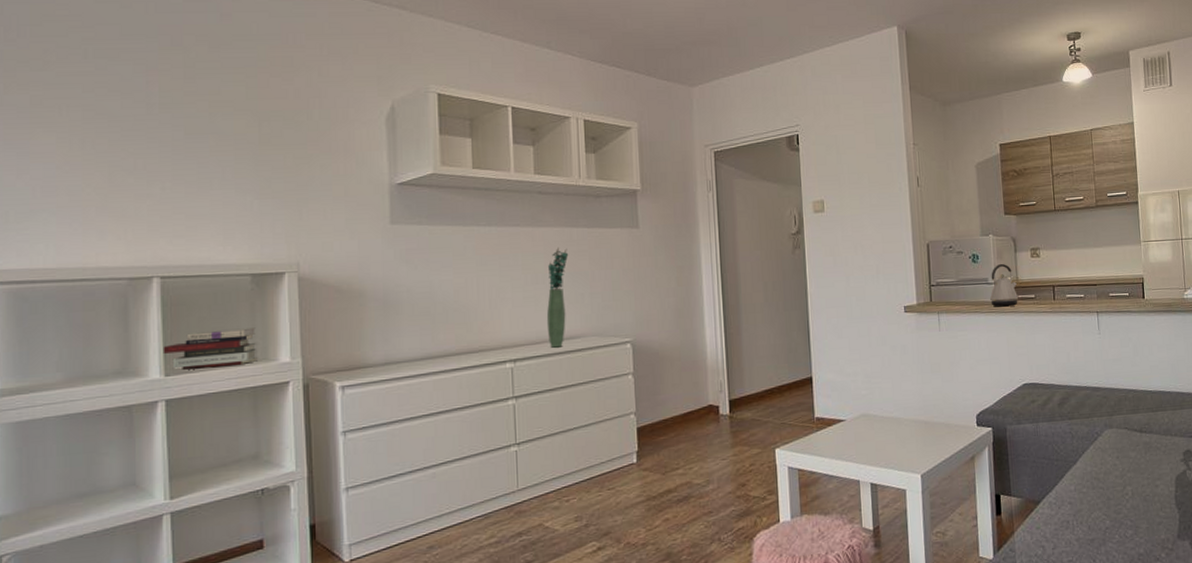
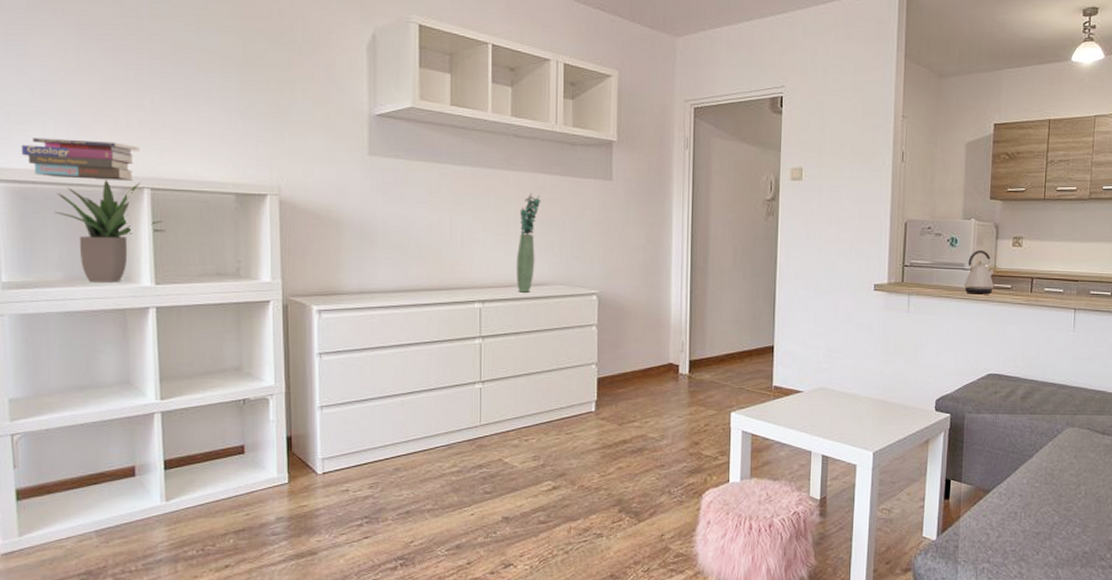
books: none [19,233,149,275] -> present [21,138,140,181]
potted plant: none [54,272,177,381] -> present [54,180,166,283]
books: present [162,327,258,370] -> none [153,244,241,281]

